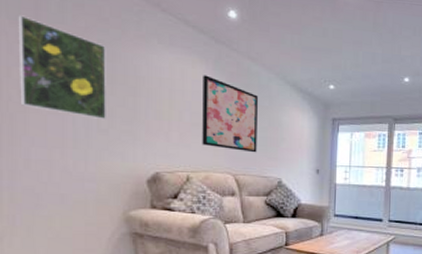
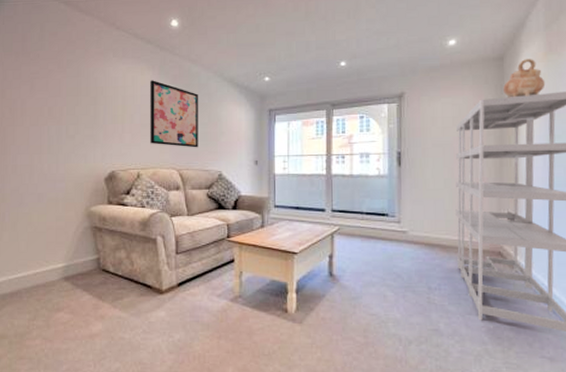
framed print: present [18,15,106,120] -> none [10,47,73,128]

